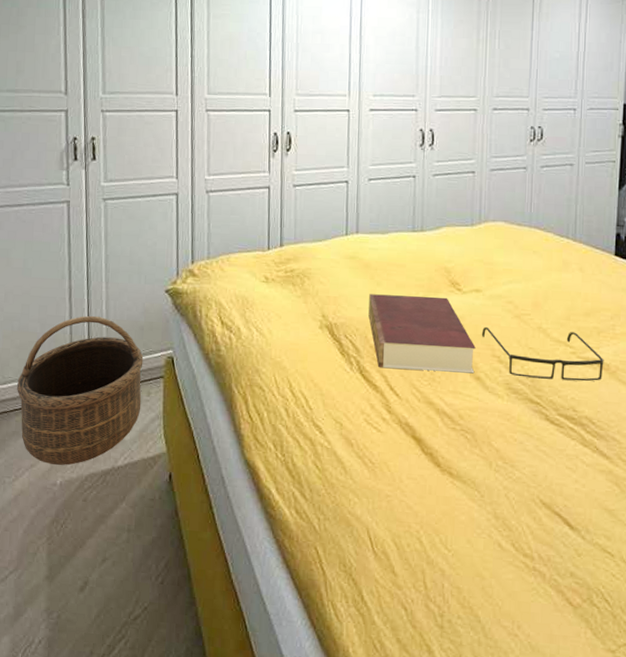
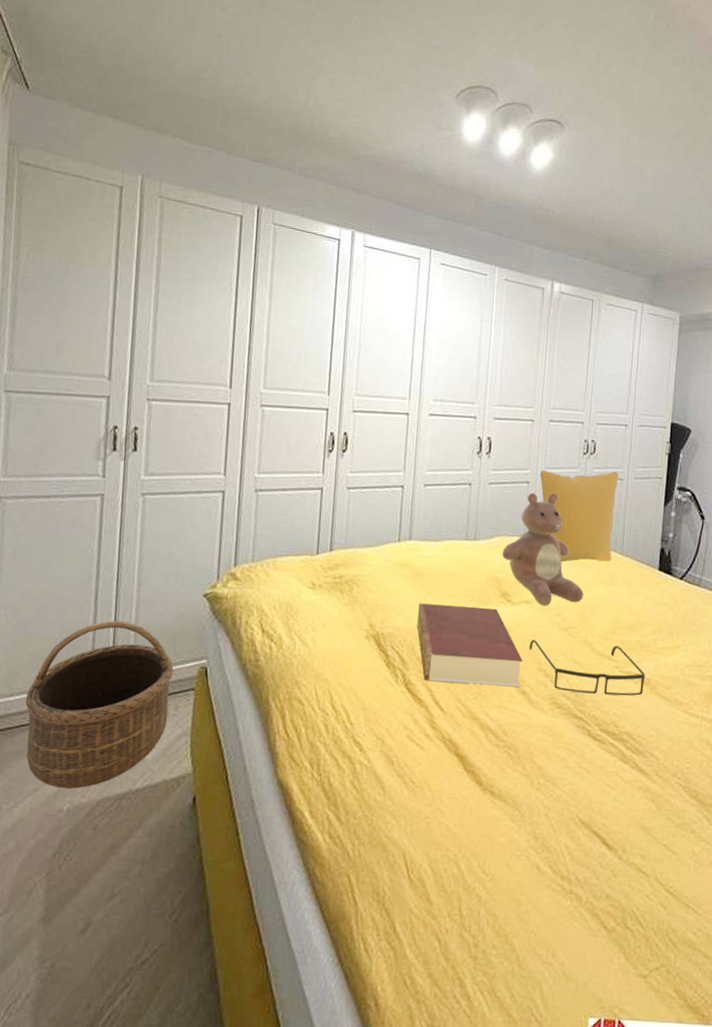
stuffed animal: none [450,182,536,295] -> present [502,492,584,607]
pillow: none [486,157,568,251] -> present [540,470,618,563]

